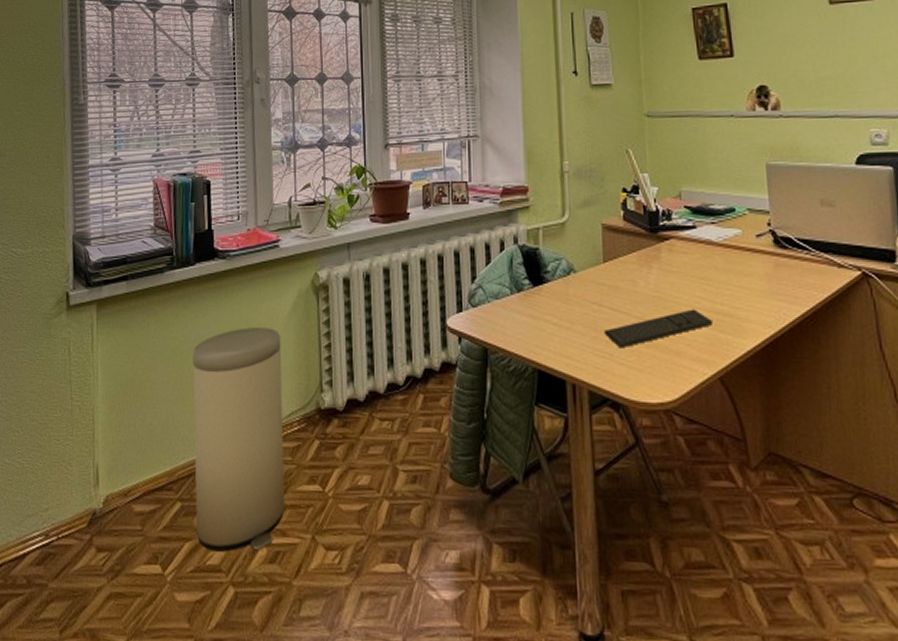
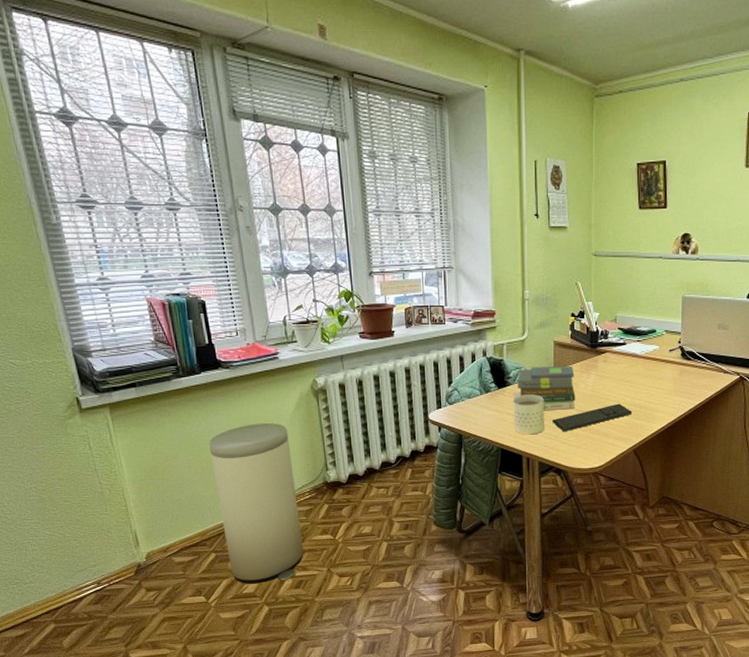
mug: none [551,295,594,351] -> present [512,395,544,435]
books: none [552,256,634,318] -> present [513,365,576,411]

